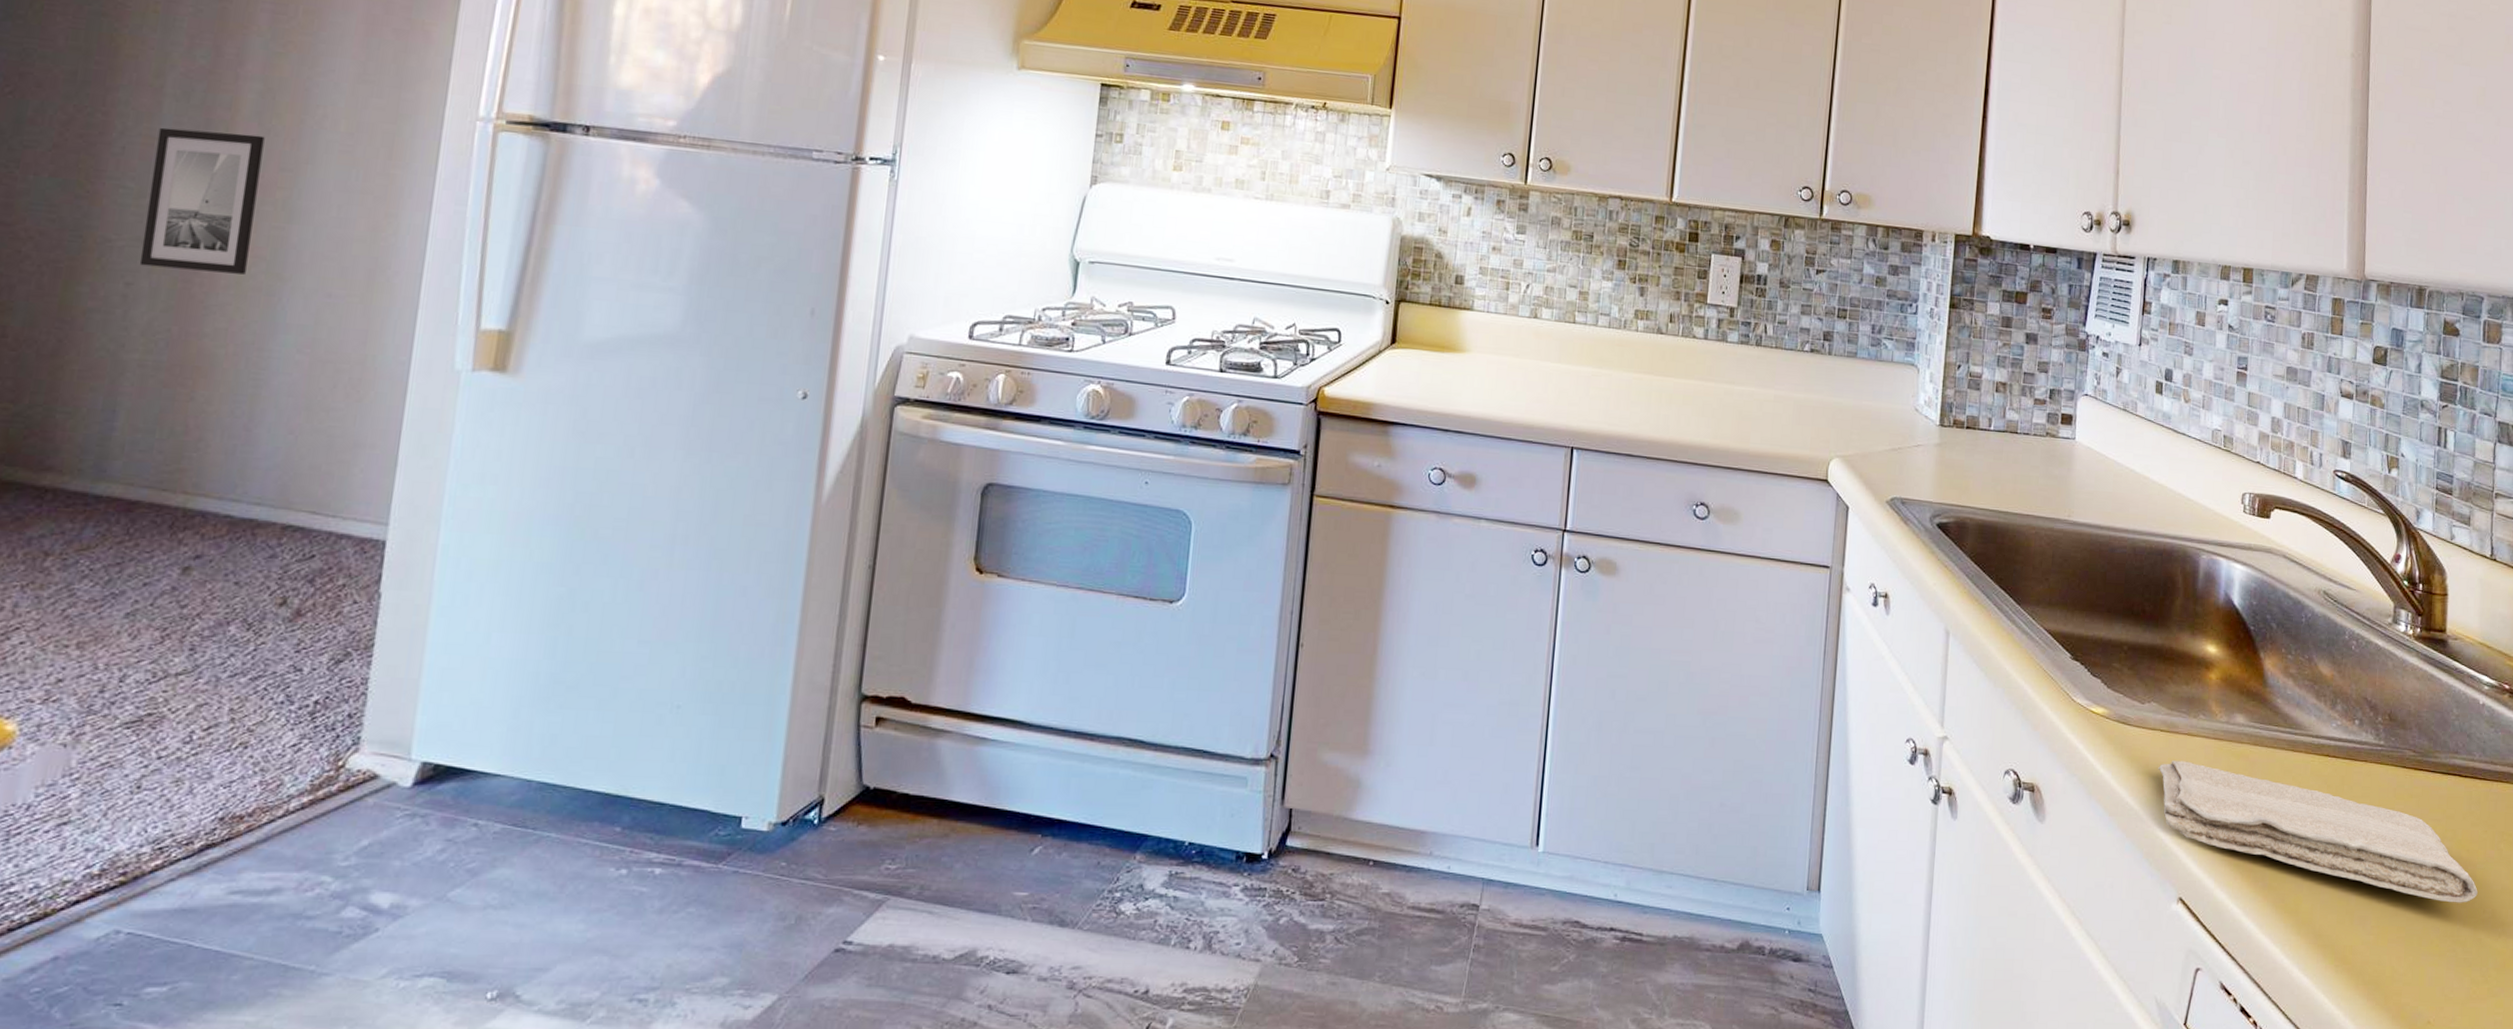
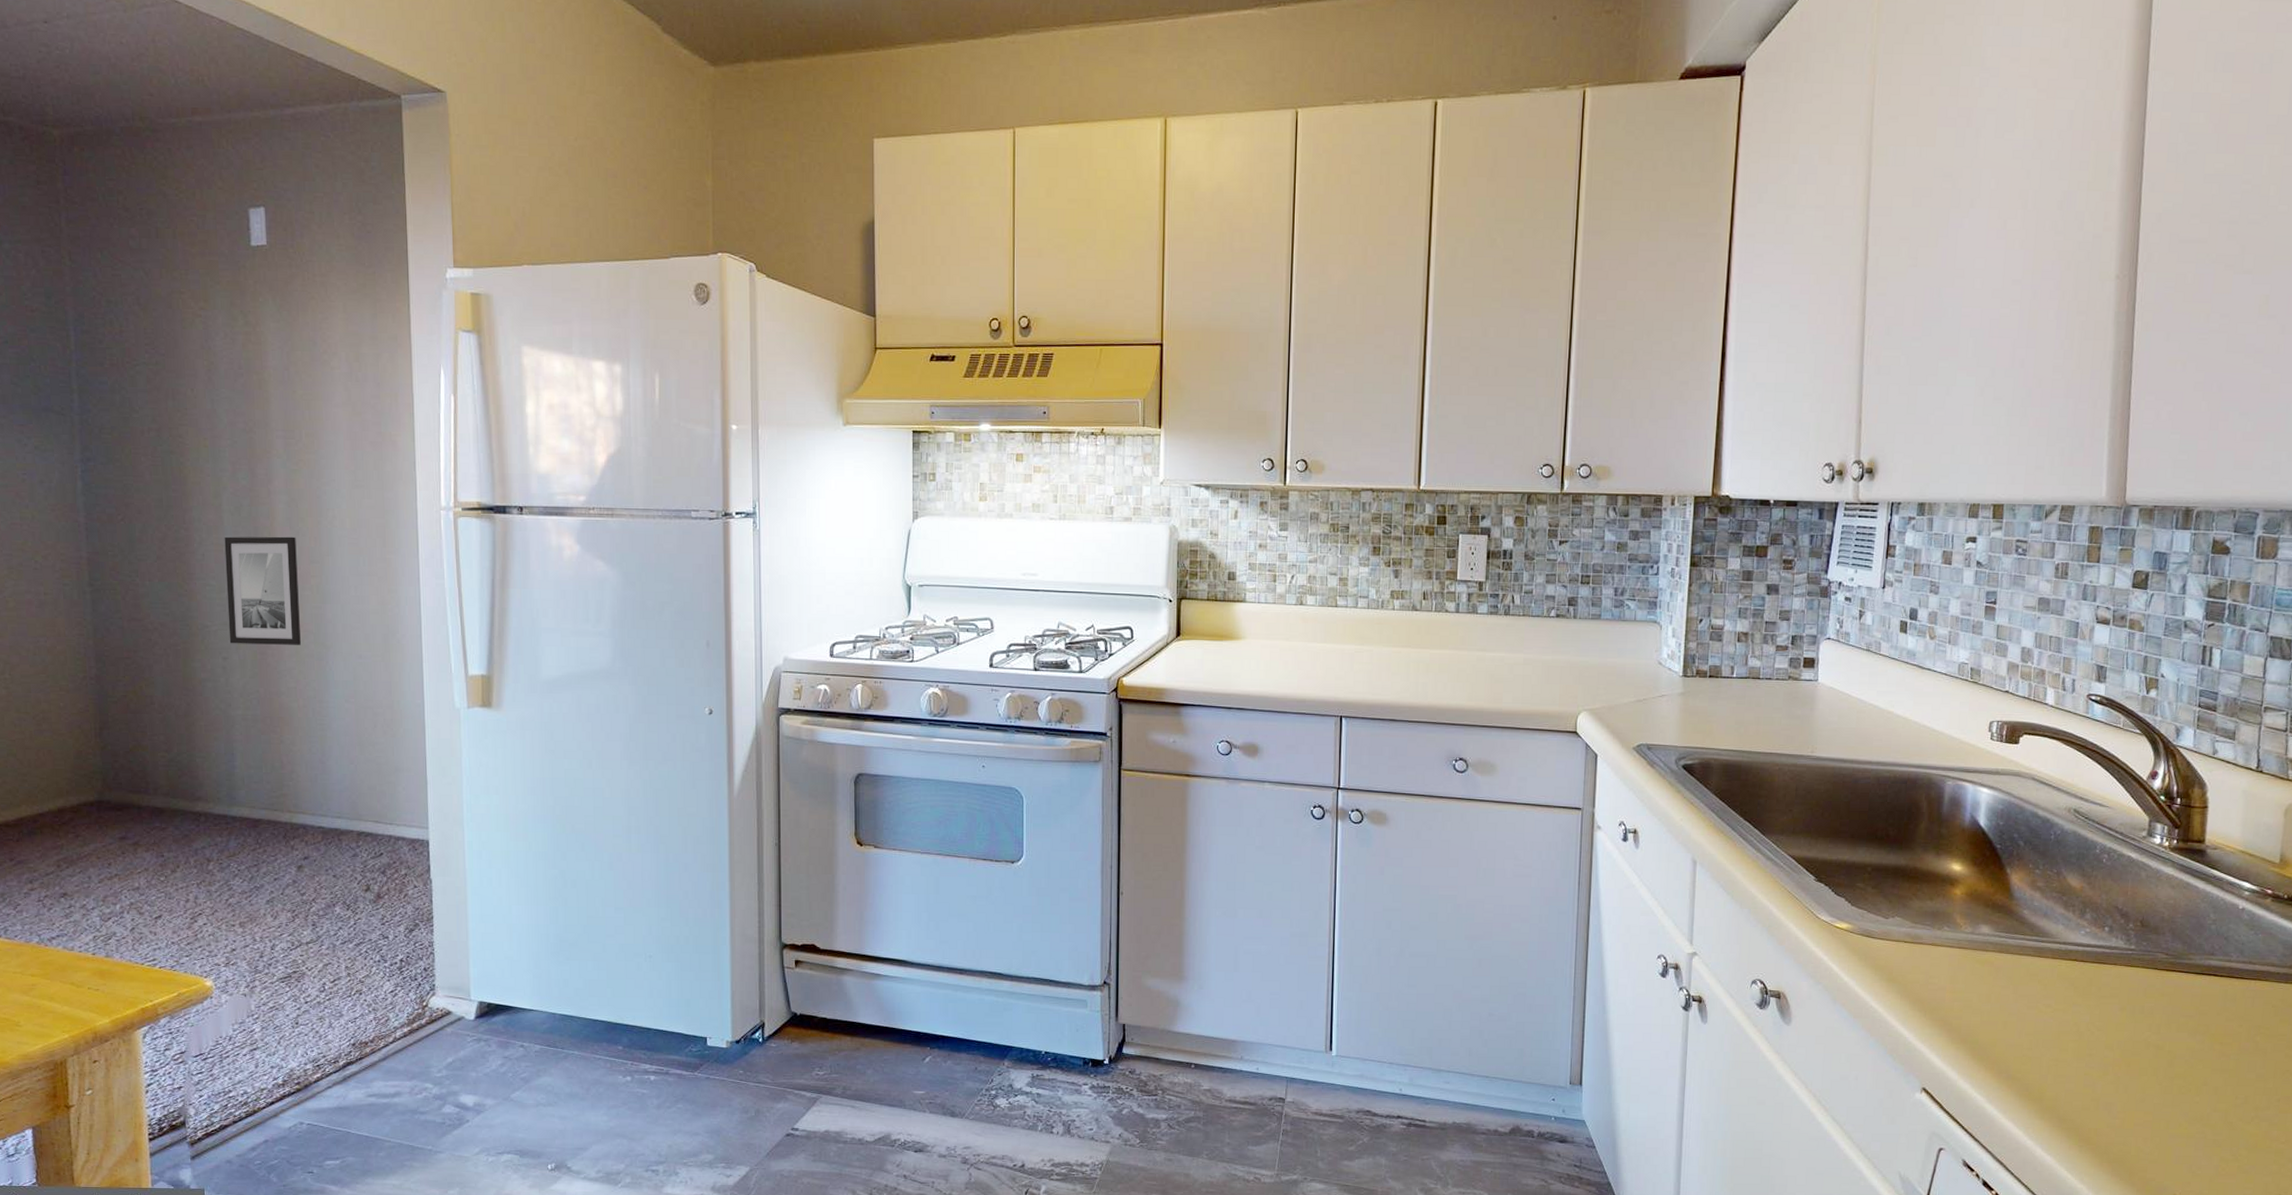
washcloth: present [2158,760,2478,903] -> none [1902,968,2230,1091]

